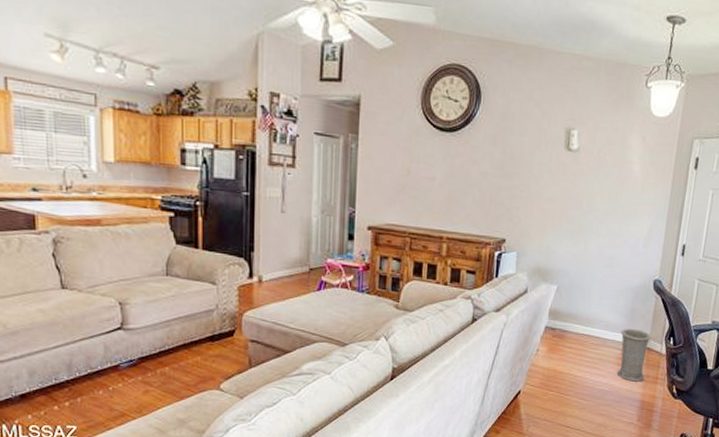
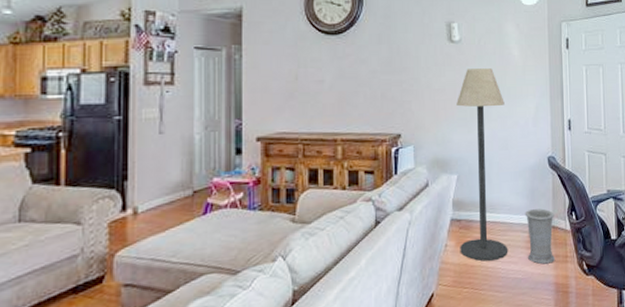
floor lamp: none [550,180,617,371] -> present [456,68,508,262]

